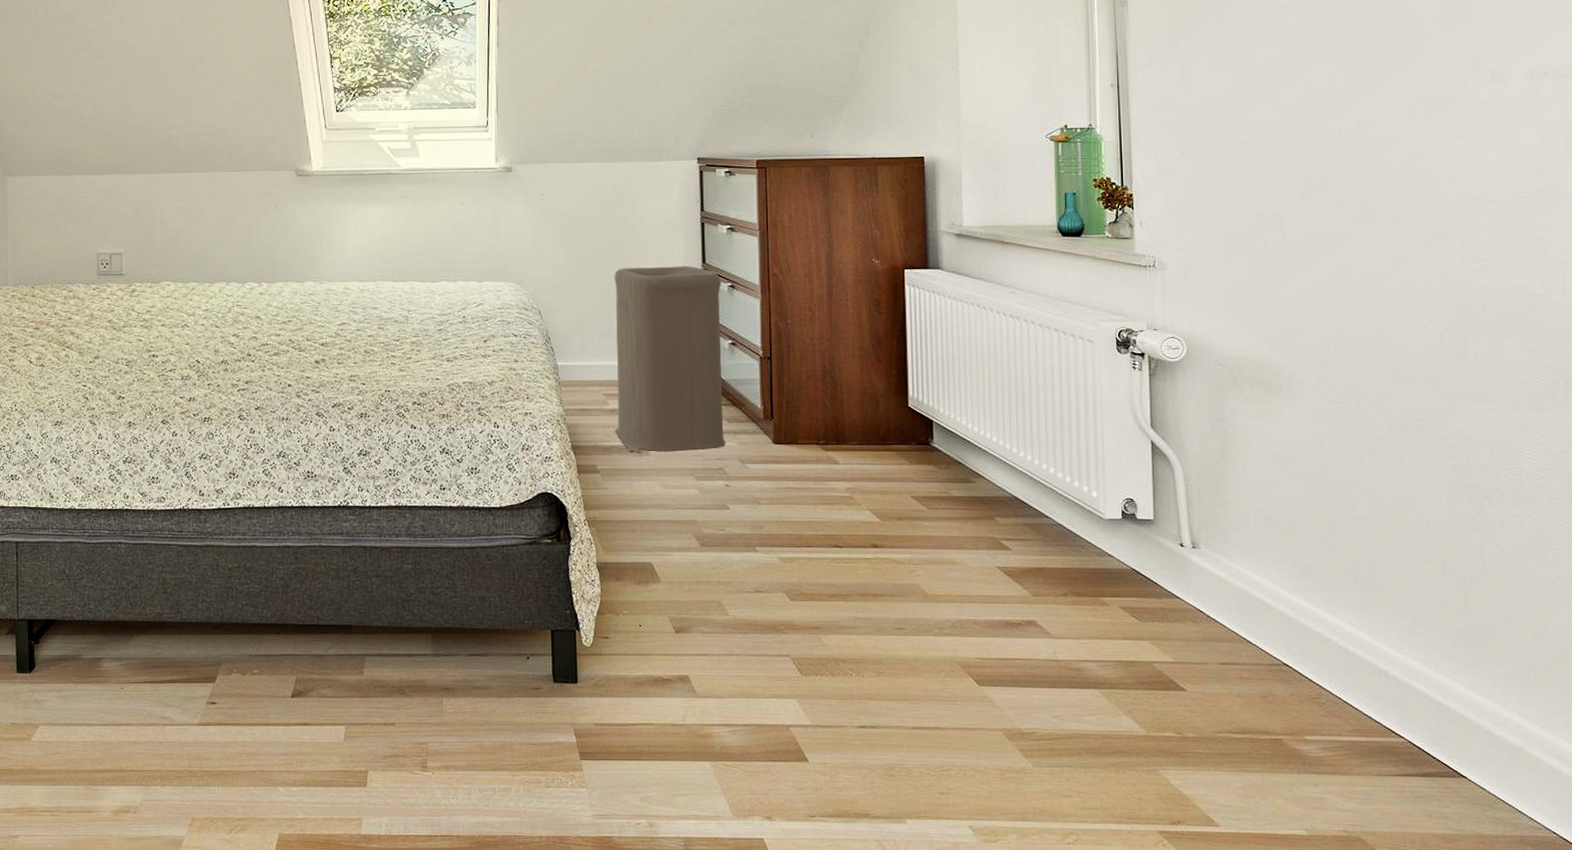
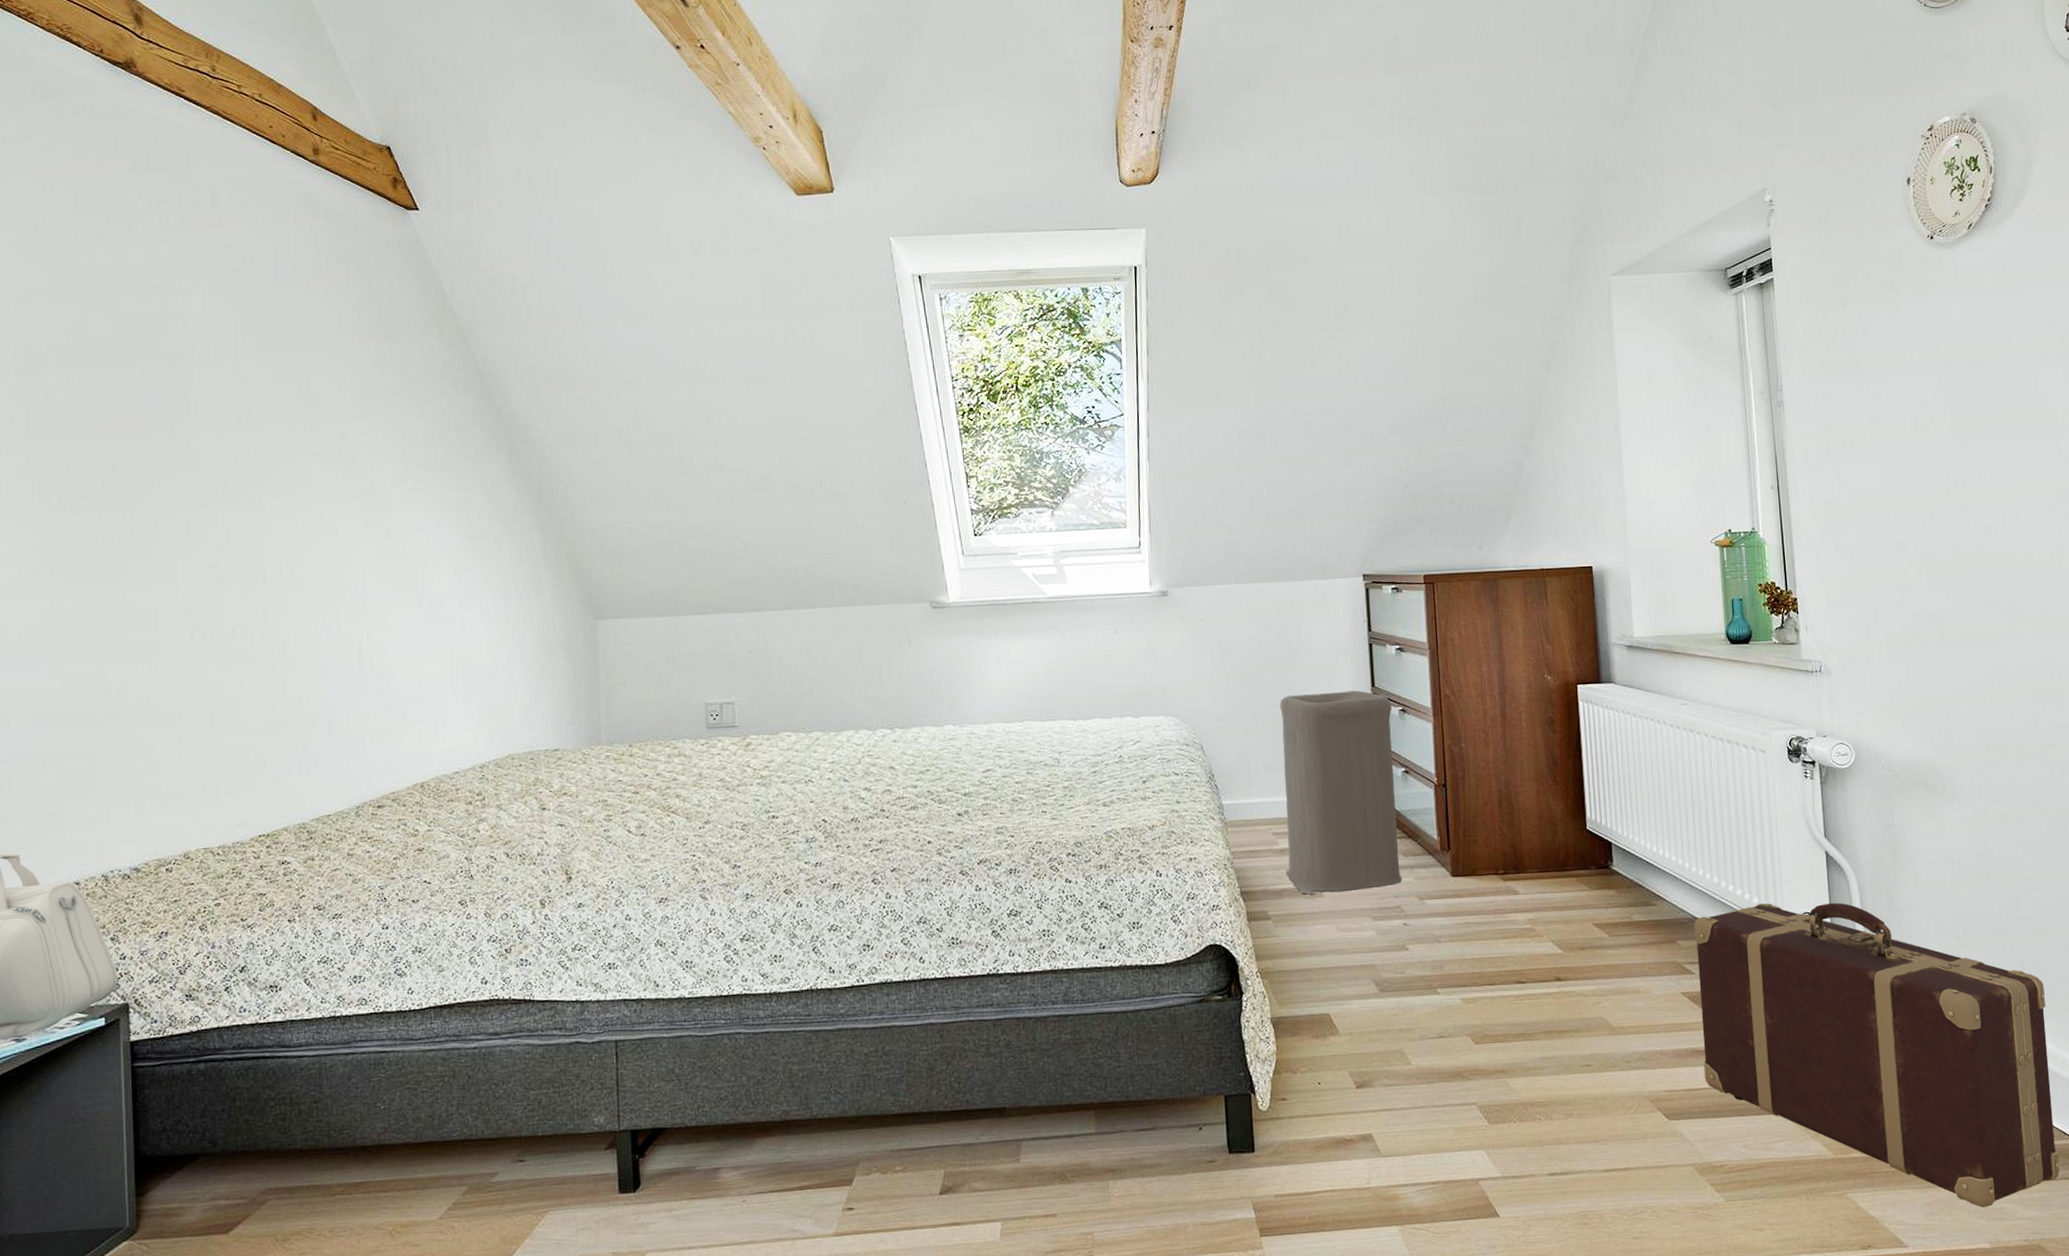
suitcase: none [1013,487,1384,795] -> present [1694,903,2060,1207]

